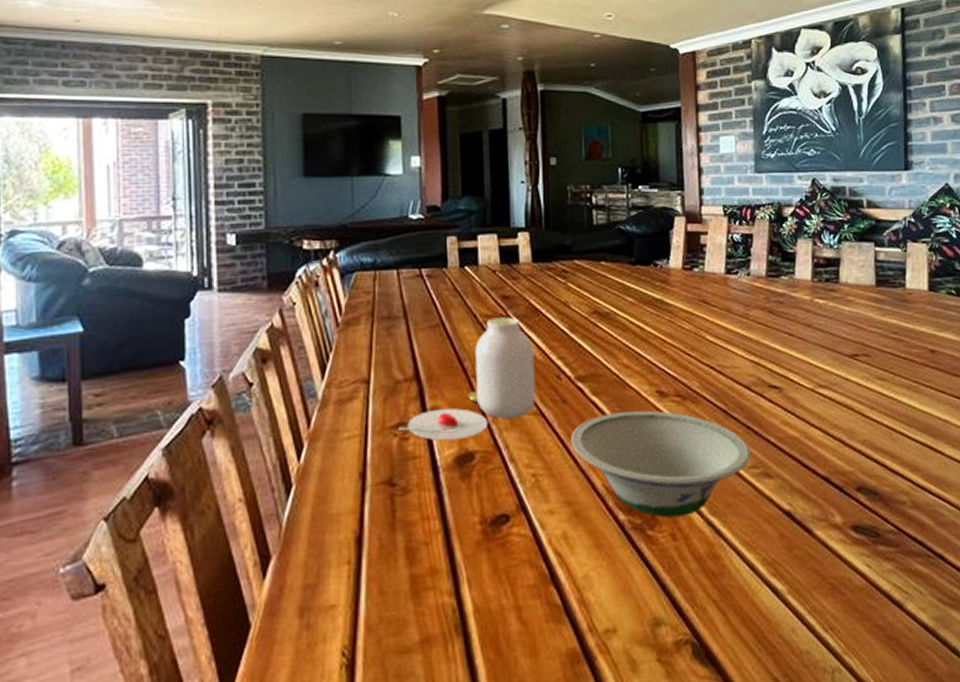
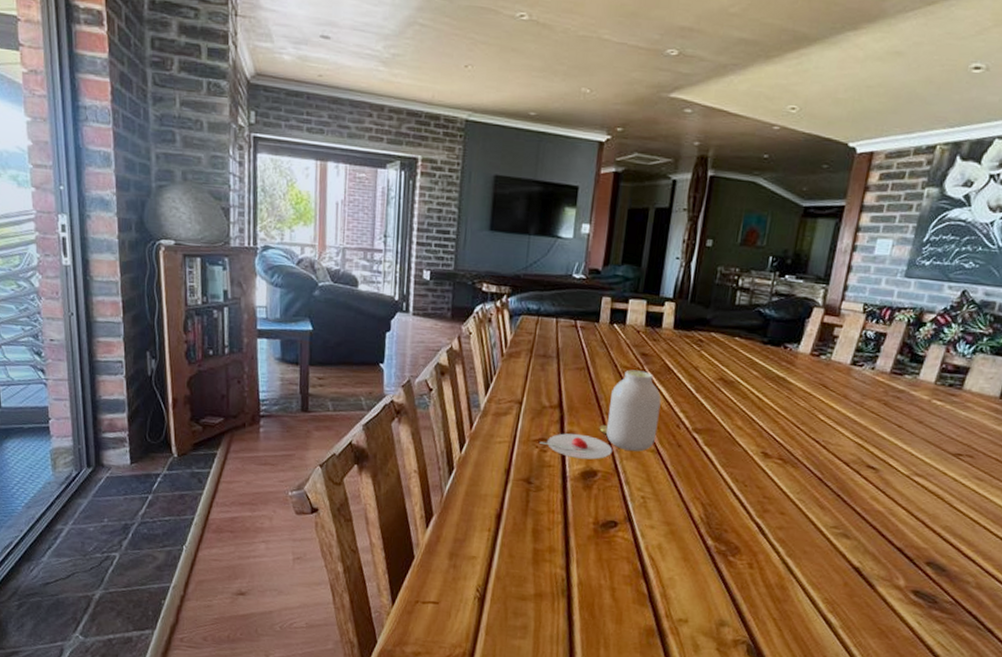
bowl: present [570,410,752,518] -> none [678,462,836,553]

